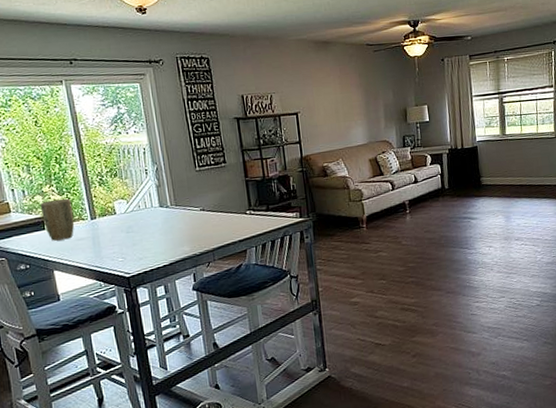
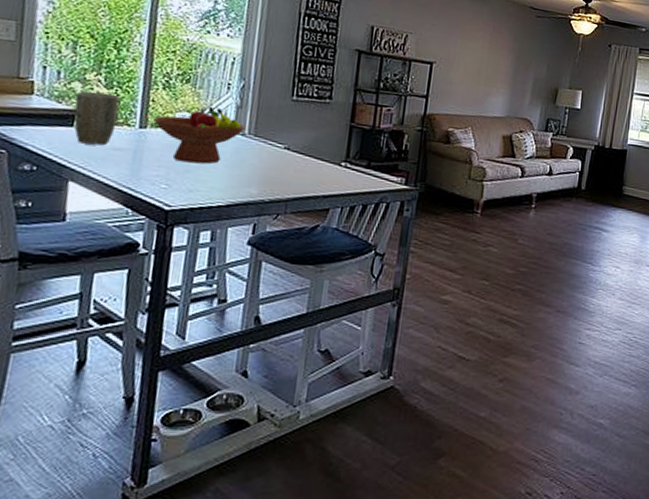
fruit bowl: none [98,190,168,239] -> present [152,106,246,164]

